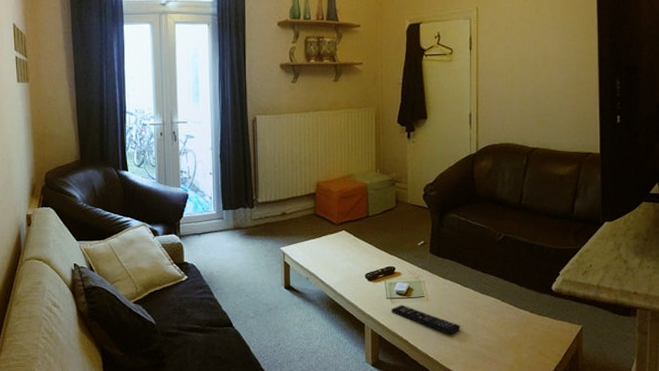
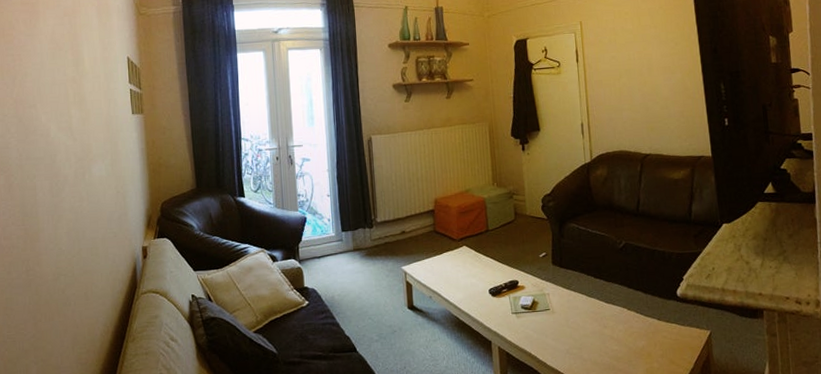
remote control: present [392,305,461,334] -> none [518,319,589,347]

